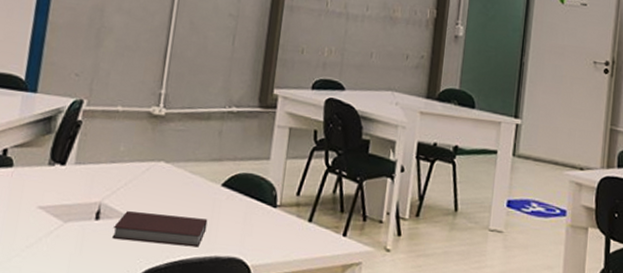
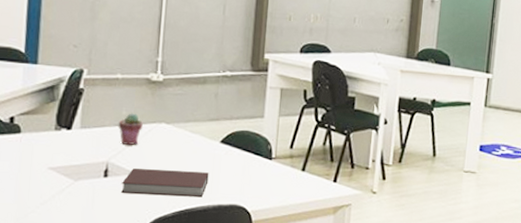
potted succulent: none [114,149,141,185] -> present [118,113,143,145]

